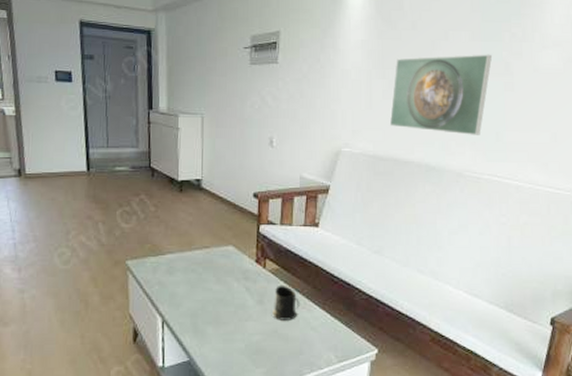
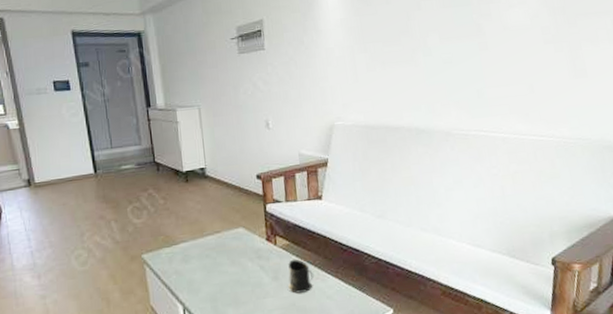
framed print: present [389,54,492,135] -> none [375,18,464,96]

